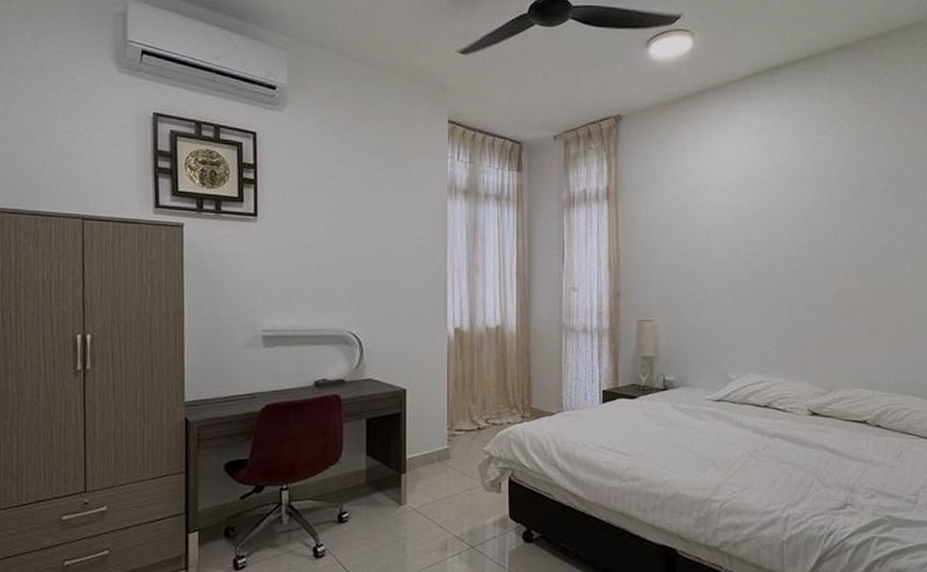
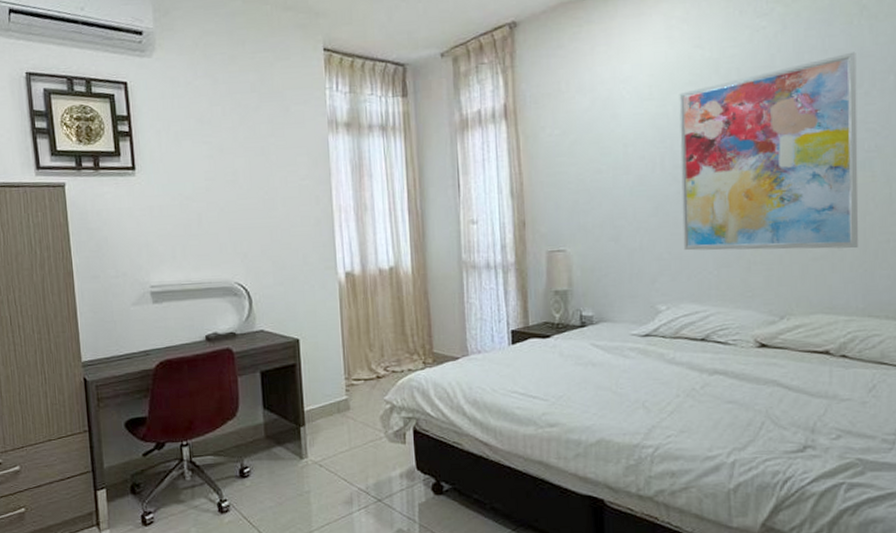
wall art: none [753,170,894,334] -> present [679,52,859,251]

